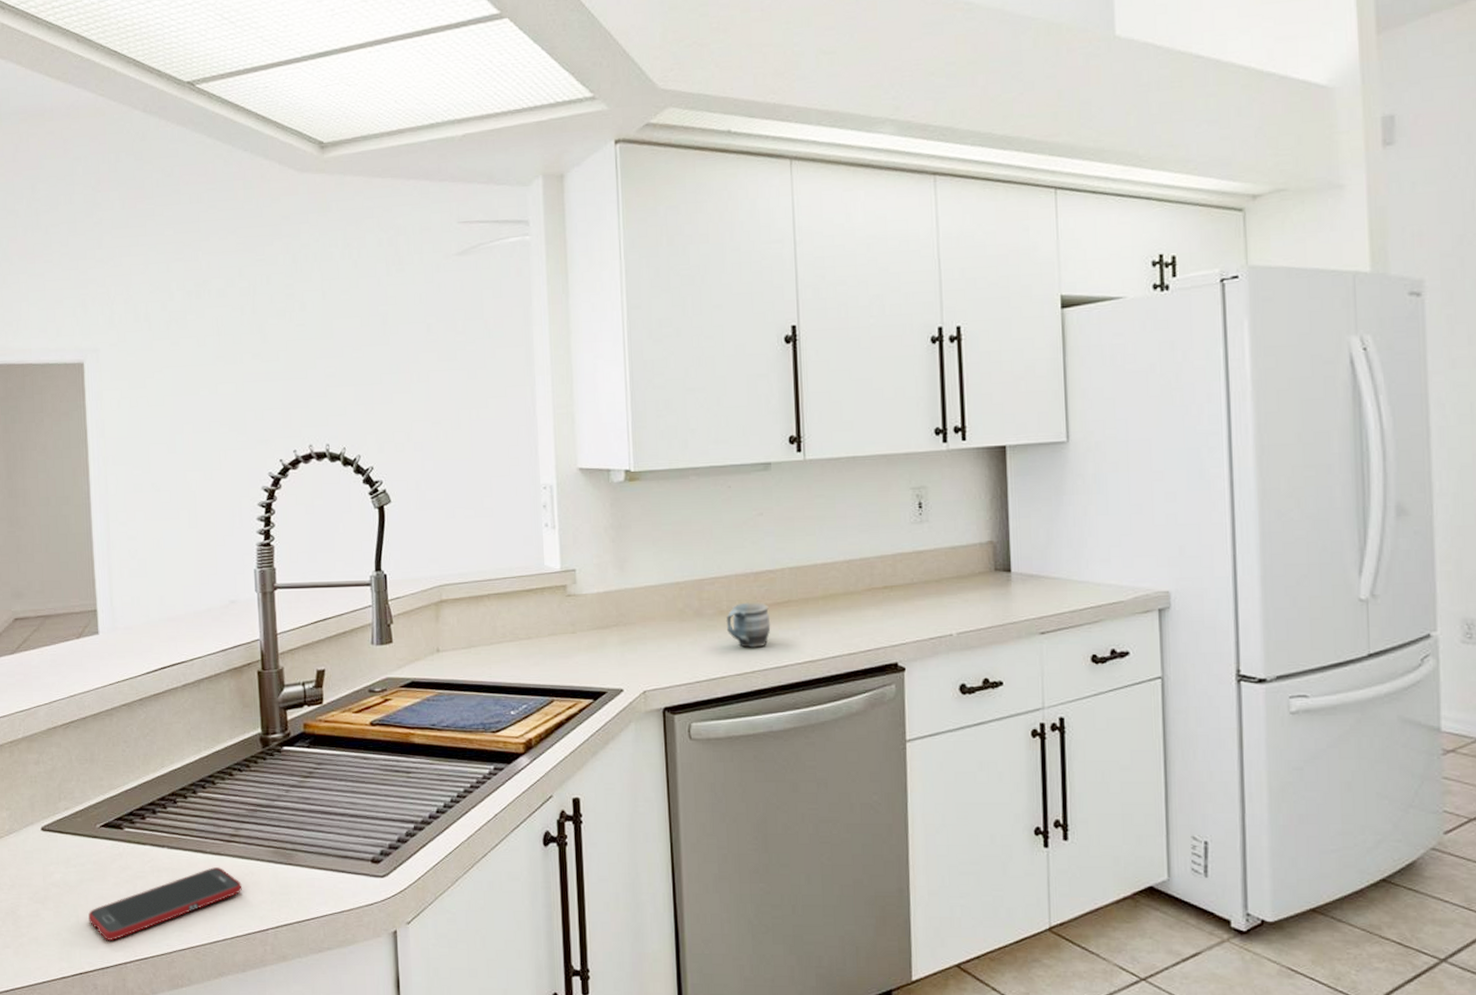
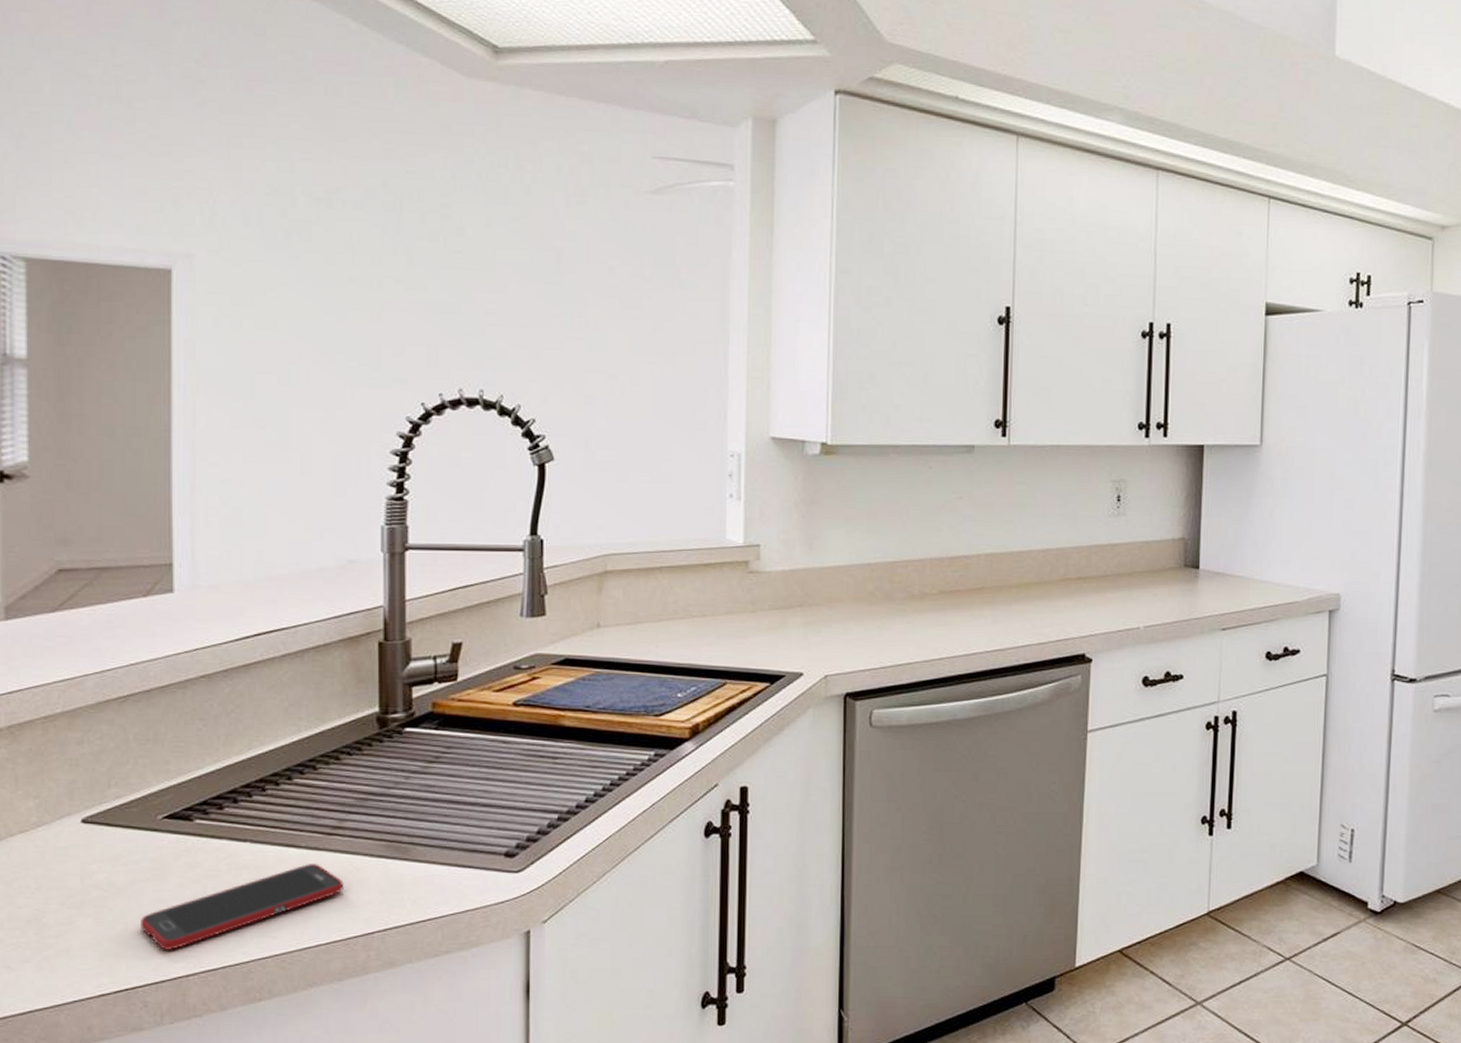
mug: present [726,601,771,648] -> none [916,586,962,634]

